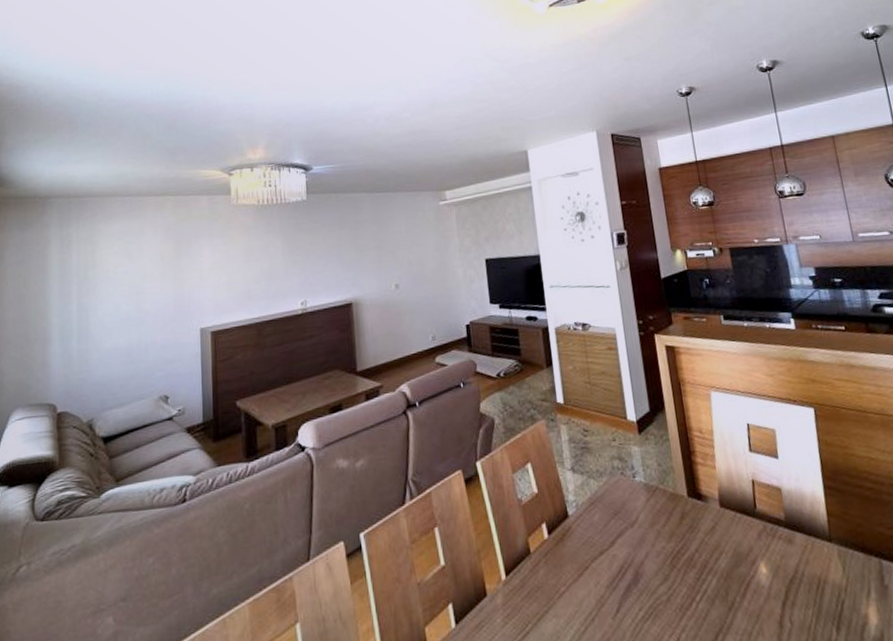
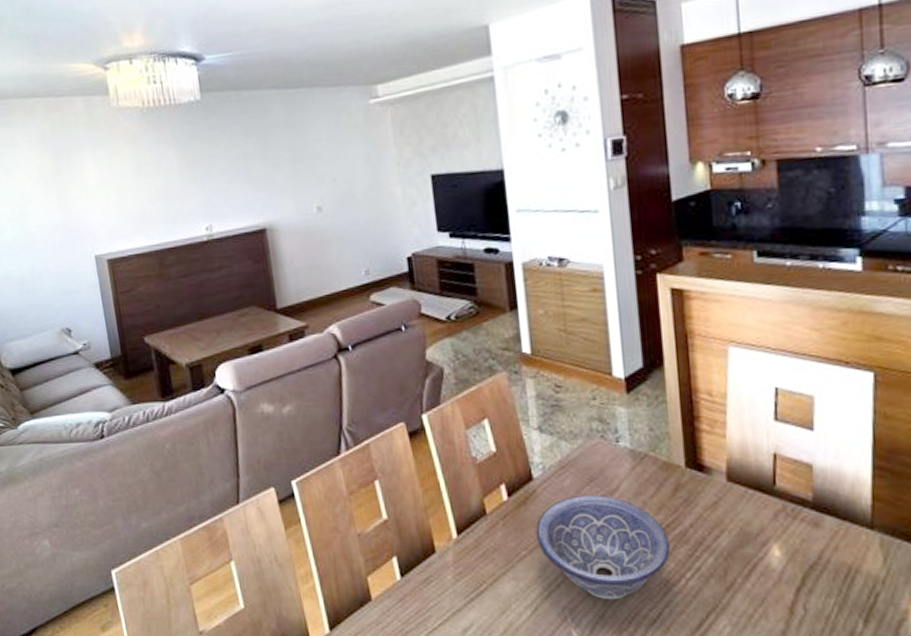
decorative bowl: none [572,527,682,630] -> present [535,495,671,600]

